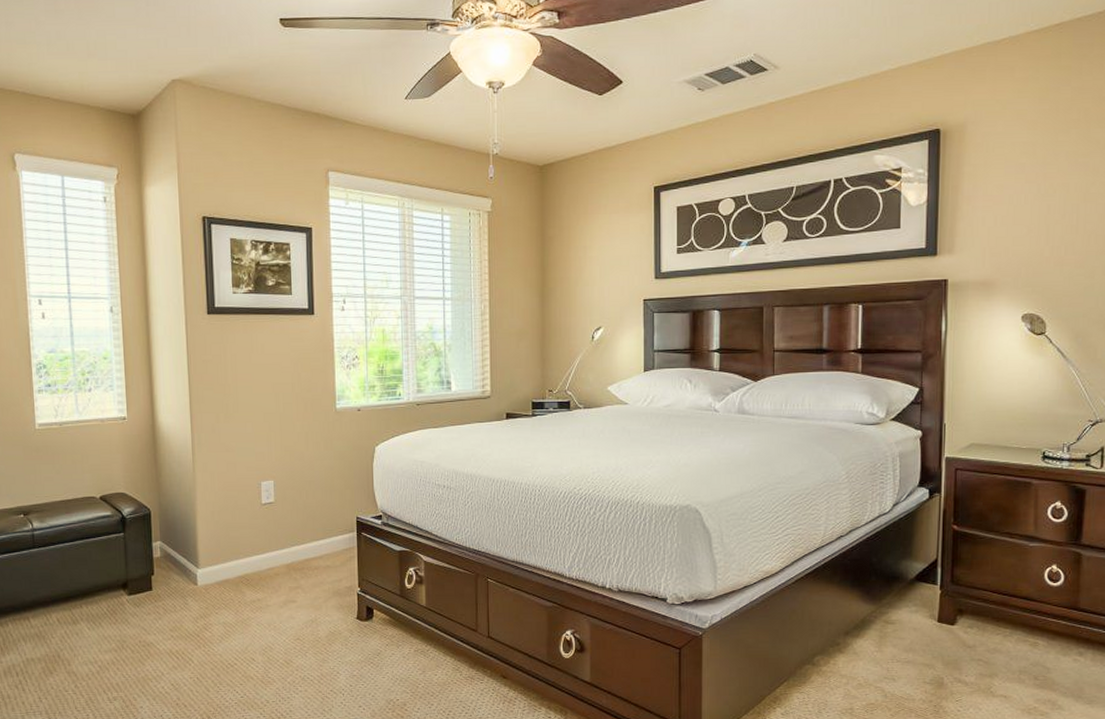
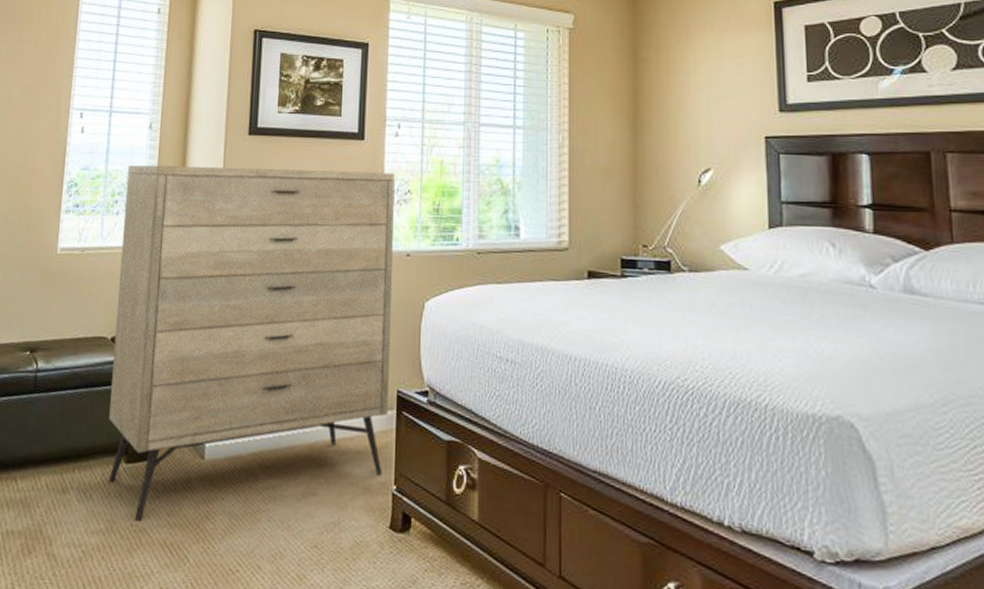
dresser: none [94,342,351,638] -> present [108,165,395,521]

